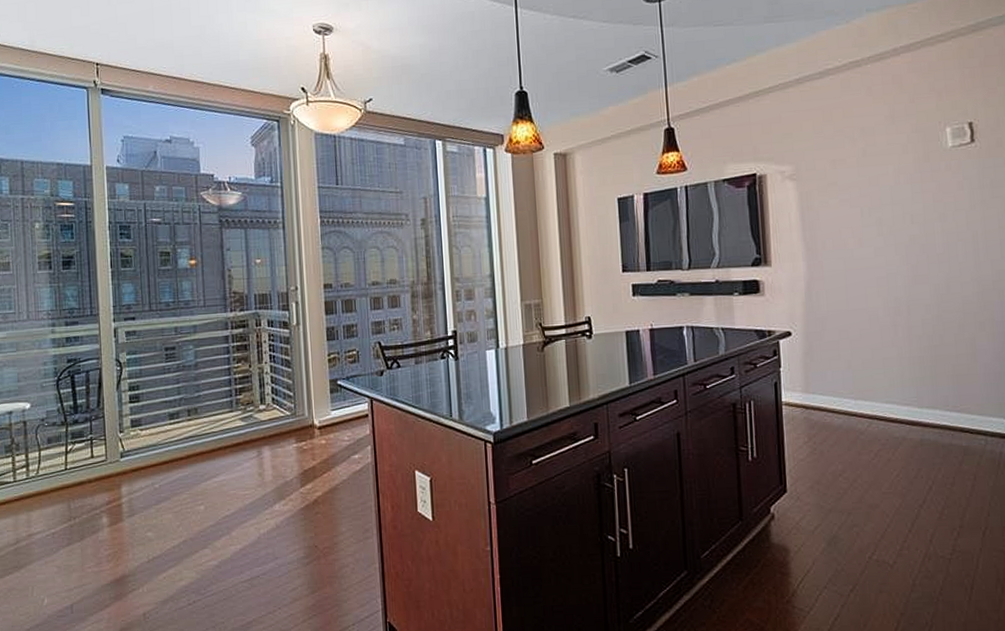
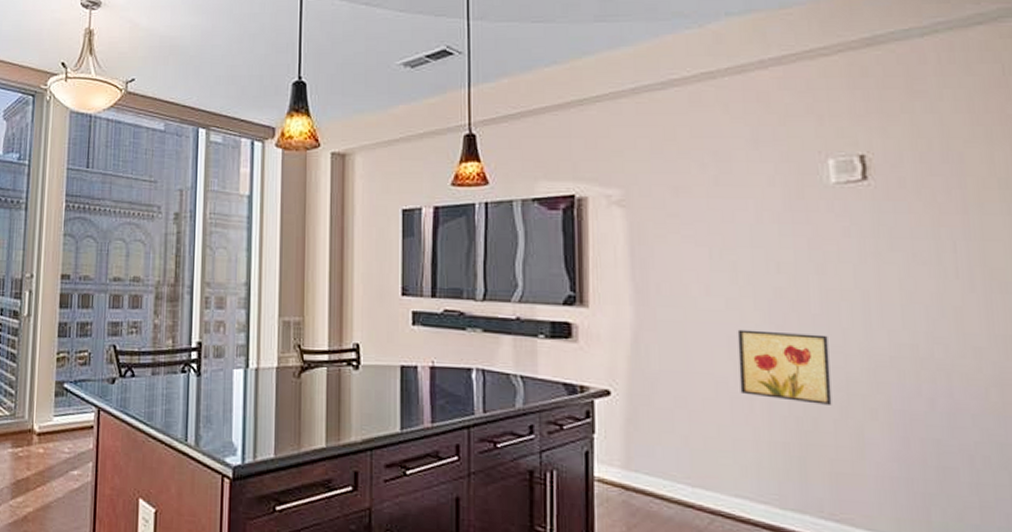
wall art: none [883,269,953,324] -> present [737,329,832,405]

